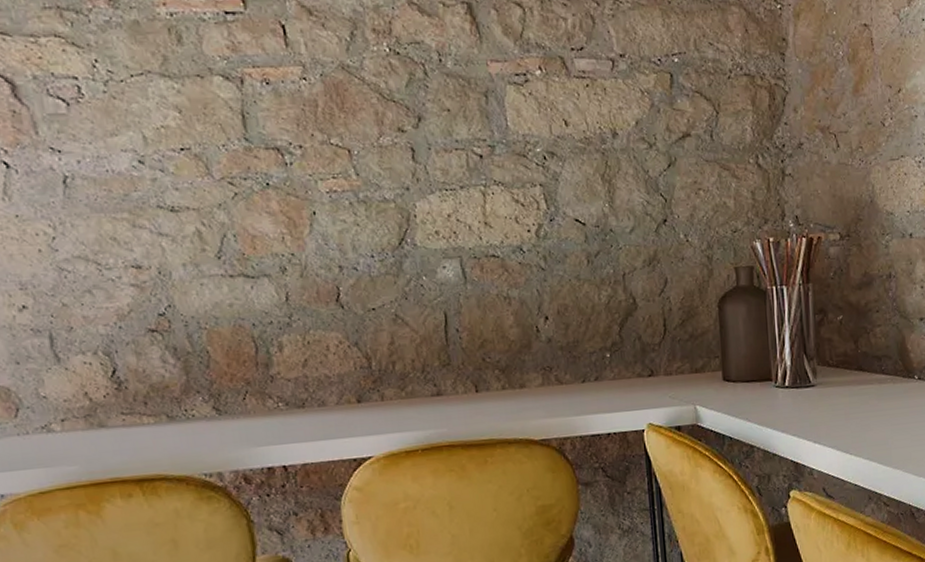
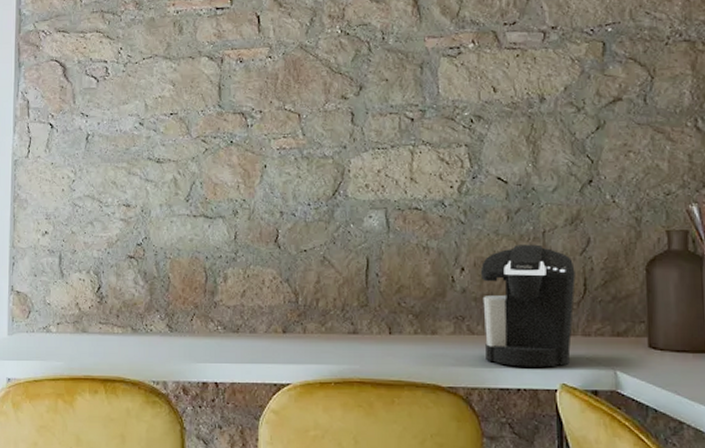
coffee maker: none [564,287,656,412] -> present [480,244,576,367]

